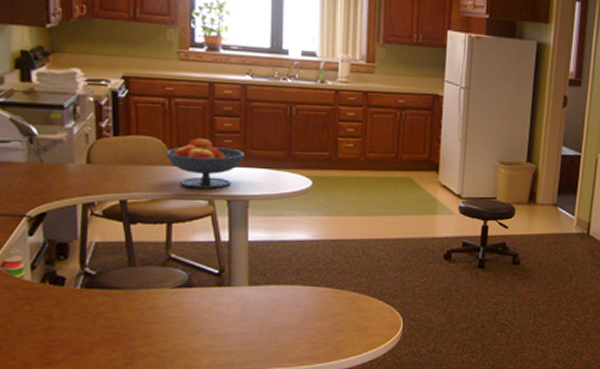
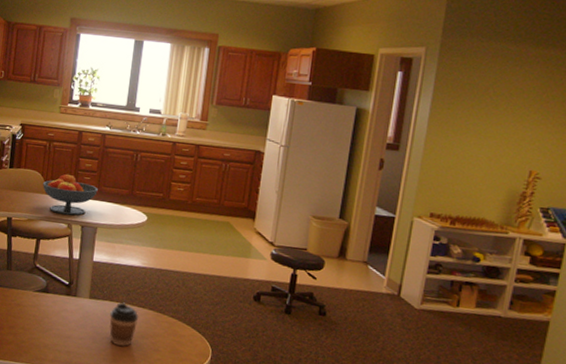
coffee cup: none [278,284,314,333] -> present [109,302,139,347]

